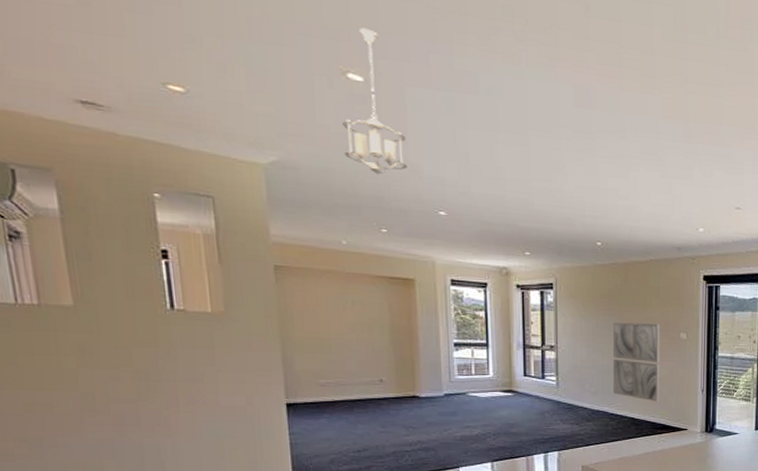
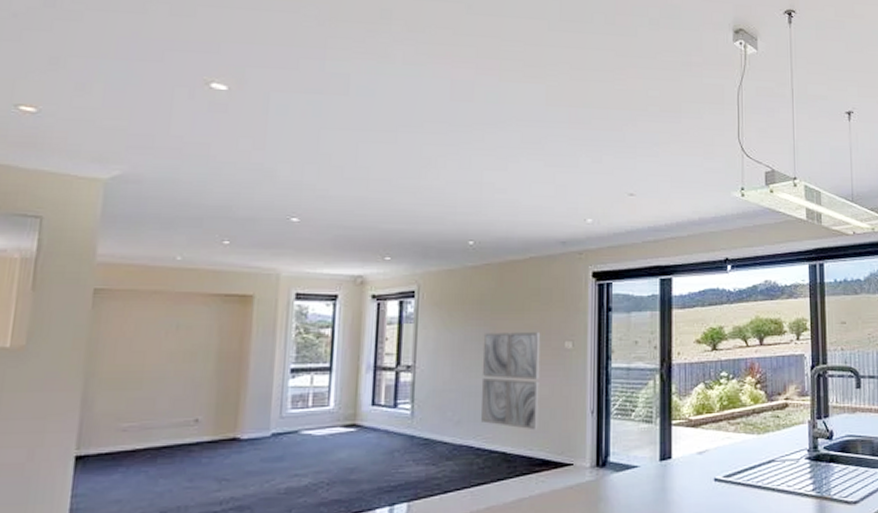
pendant light: present [343,27,407,175] -> none [195,39,264,183]

